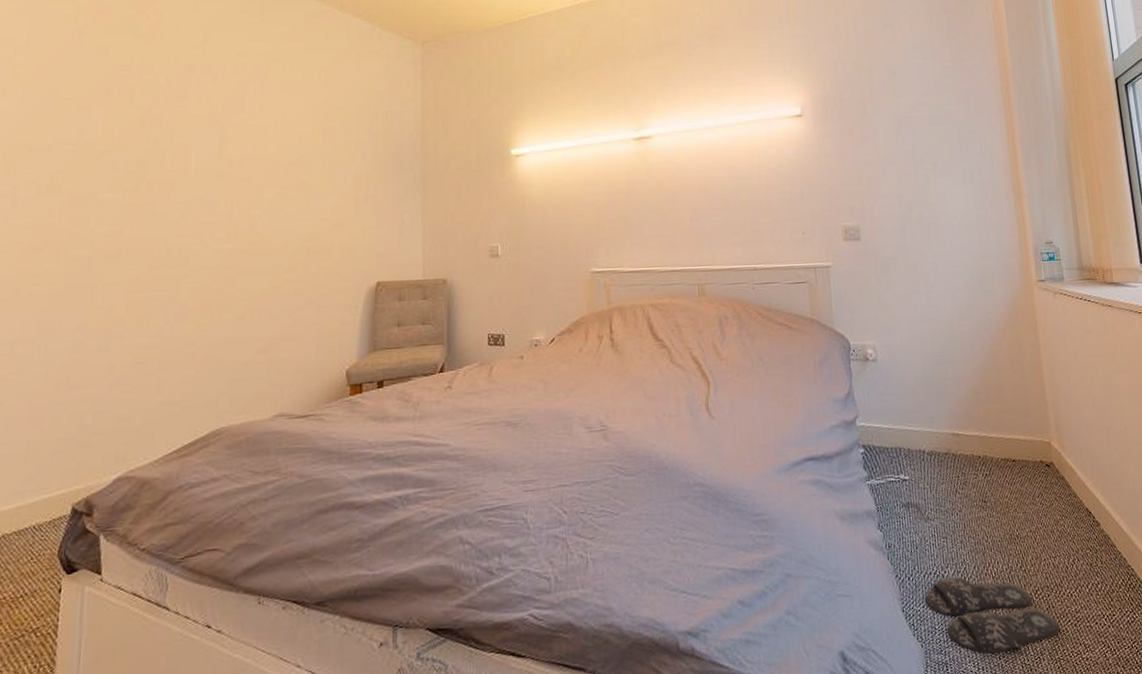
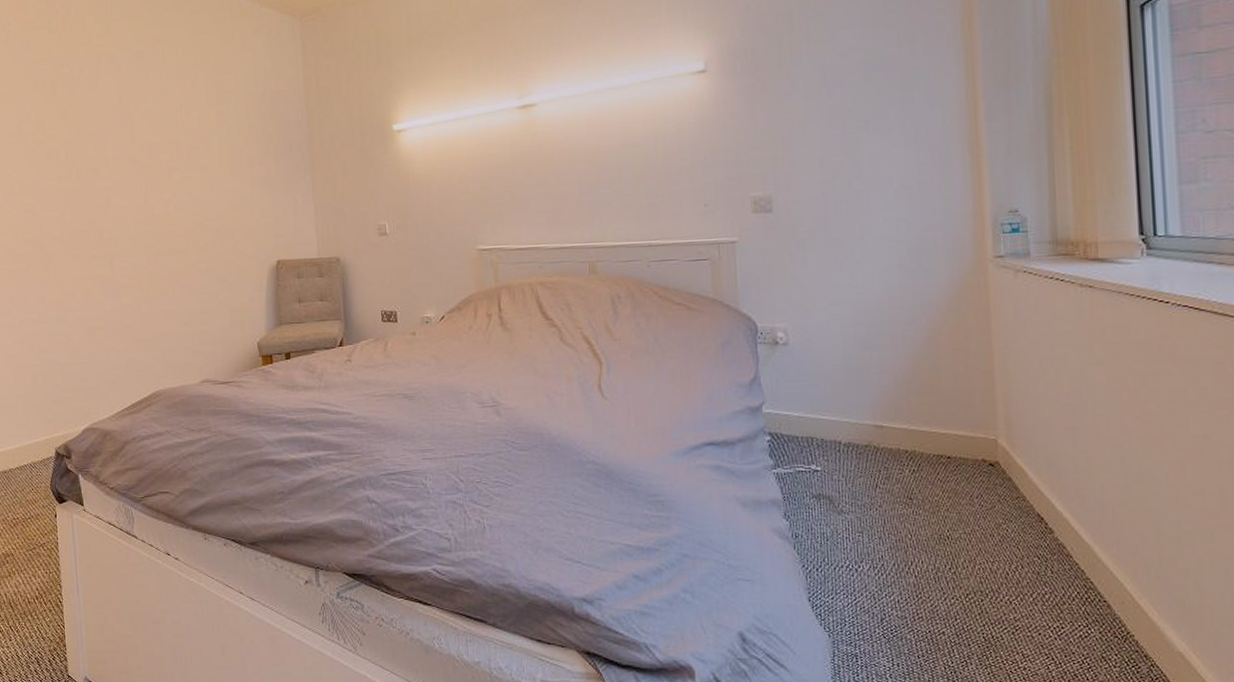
slippers: present [925,577,1060,654] -> none [835,572,994,651]

